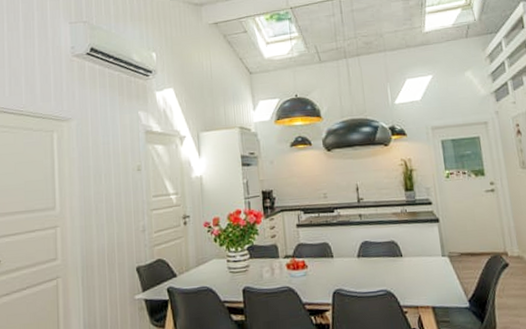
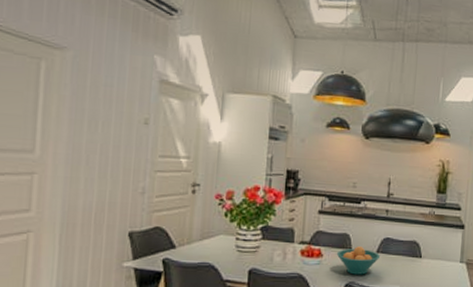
fruit bowl: none [319,253,362,282] -> present [336,246,381,275]

